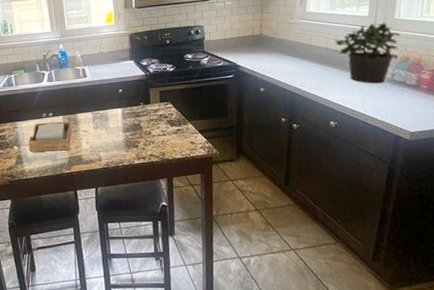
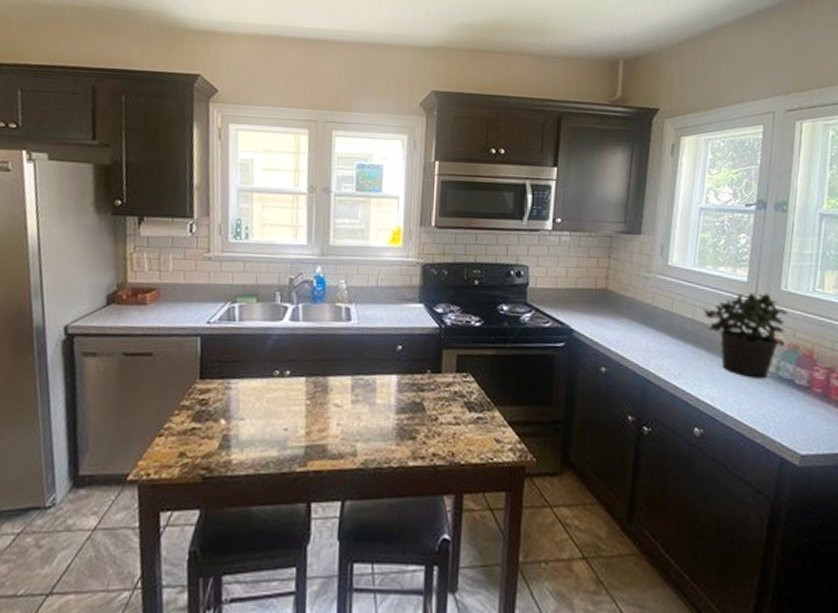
napkin holder: present [29,121,72,152] -> none [244,384,318,435]

